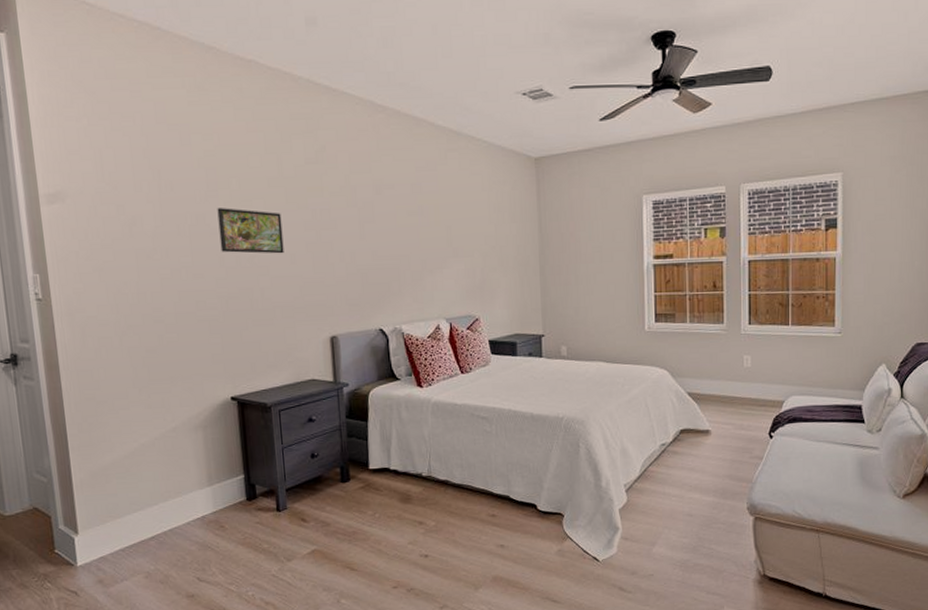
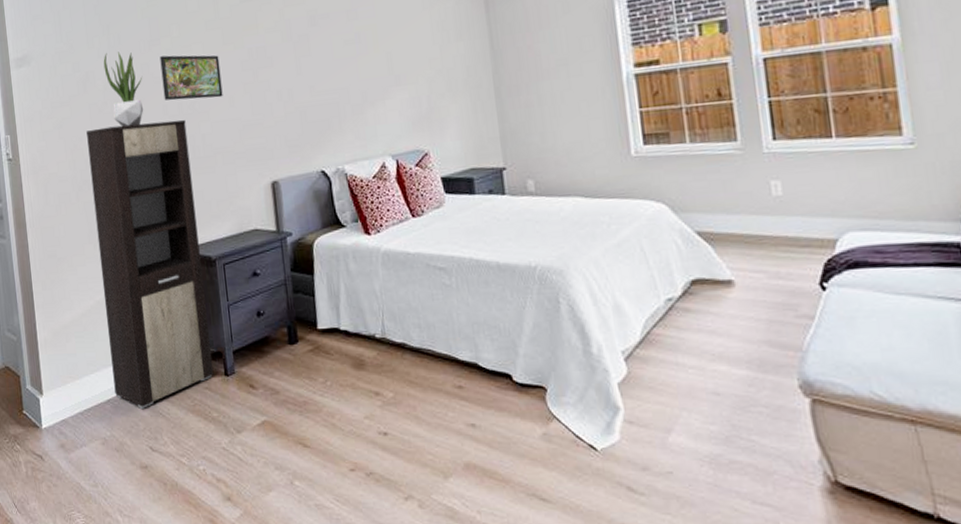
cabinet: none [132,272,266,543] -> present [86,119,214,409]
potted plant: none [152,199,198,275] -> present [103,52,144,127]

